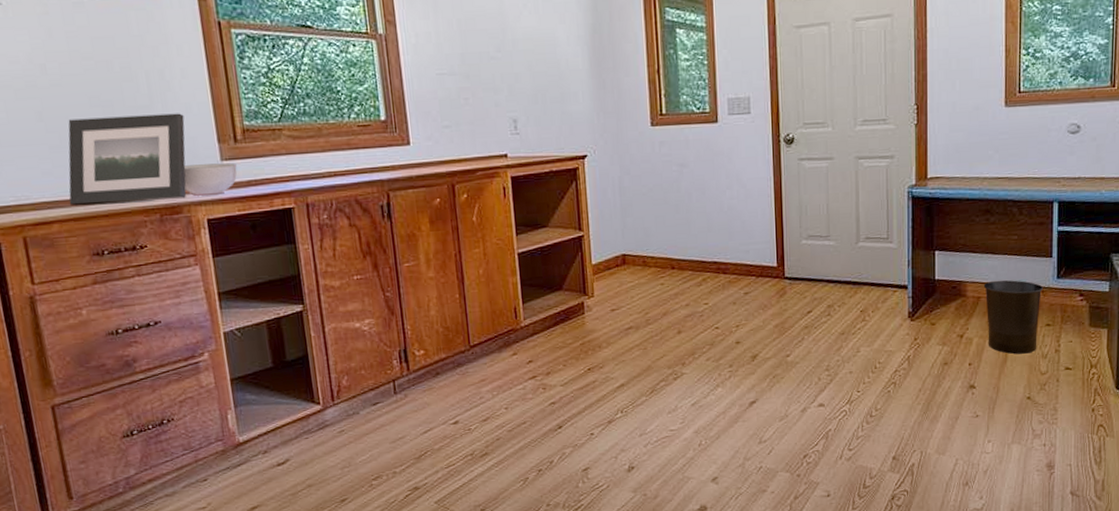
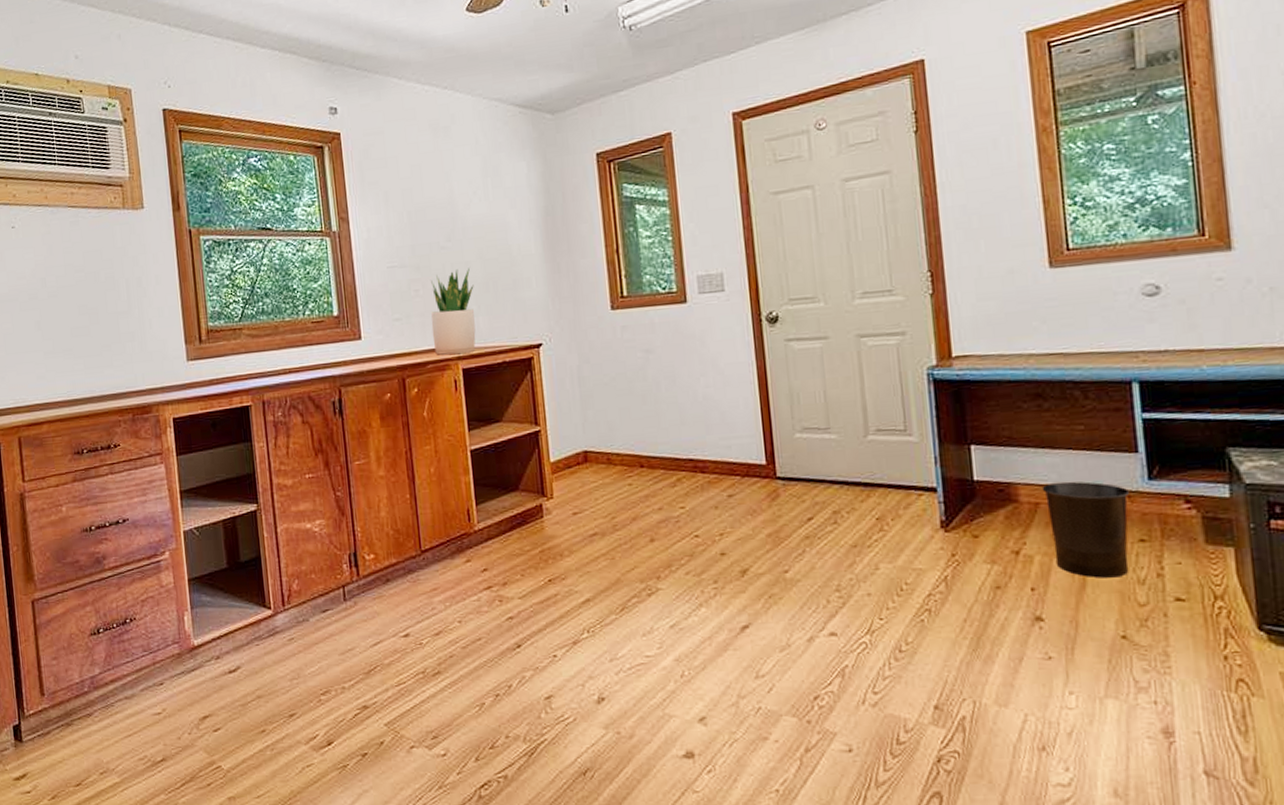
picture frame: present [68,113,187,205] -> none [57,317,157,407]
bowl: present [183,163,237,196] -> none [154,362,201,396]
planter: none [480,79,524,163] -> present [430,268,476,355]

